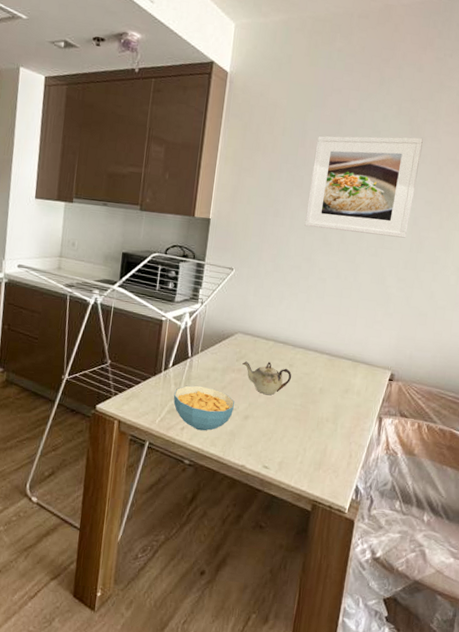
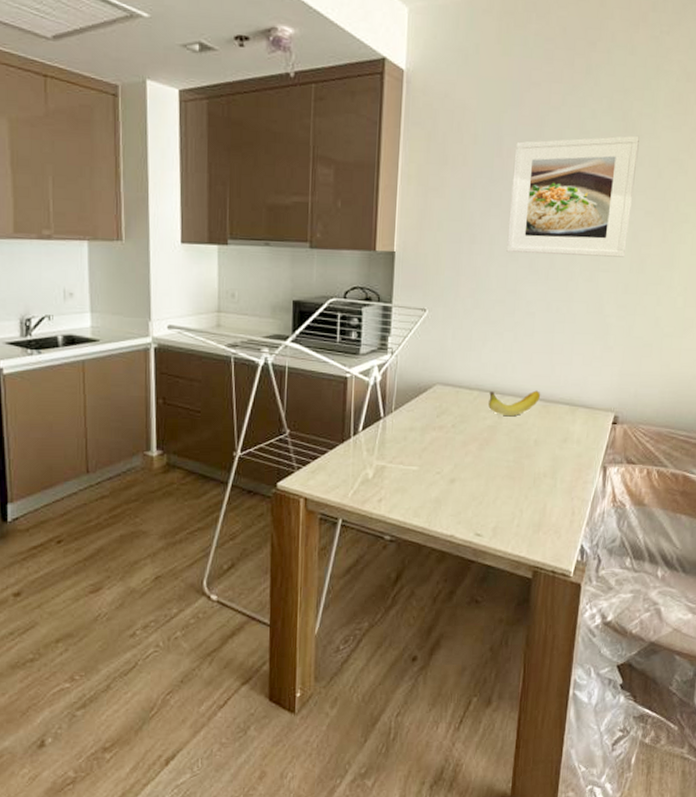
cereal bowl: present [173,385,234,431] -> none [366,449,438,501]
teapot: present [242,361,292,395] -> none [444,415,502,453]
fruit: none [281,343,328,366] -> present [488,390,541,417]

